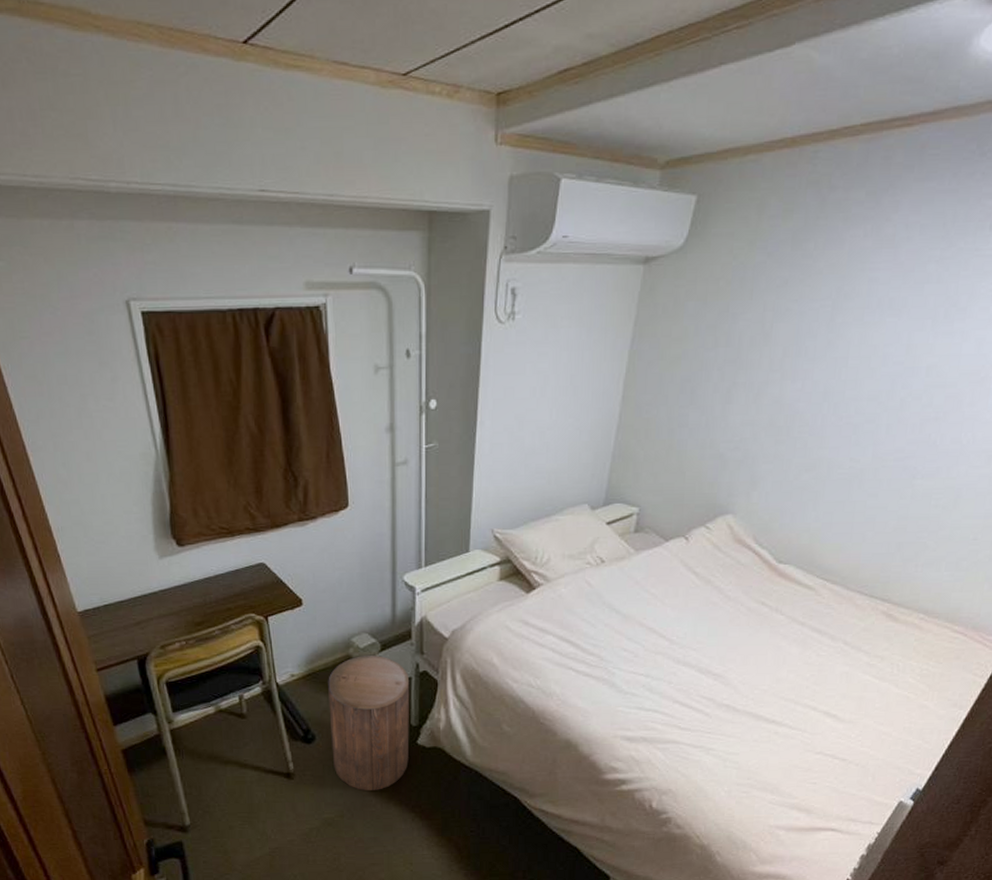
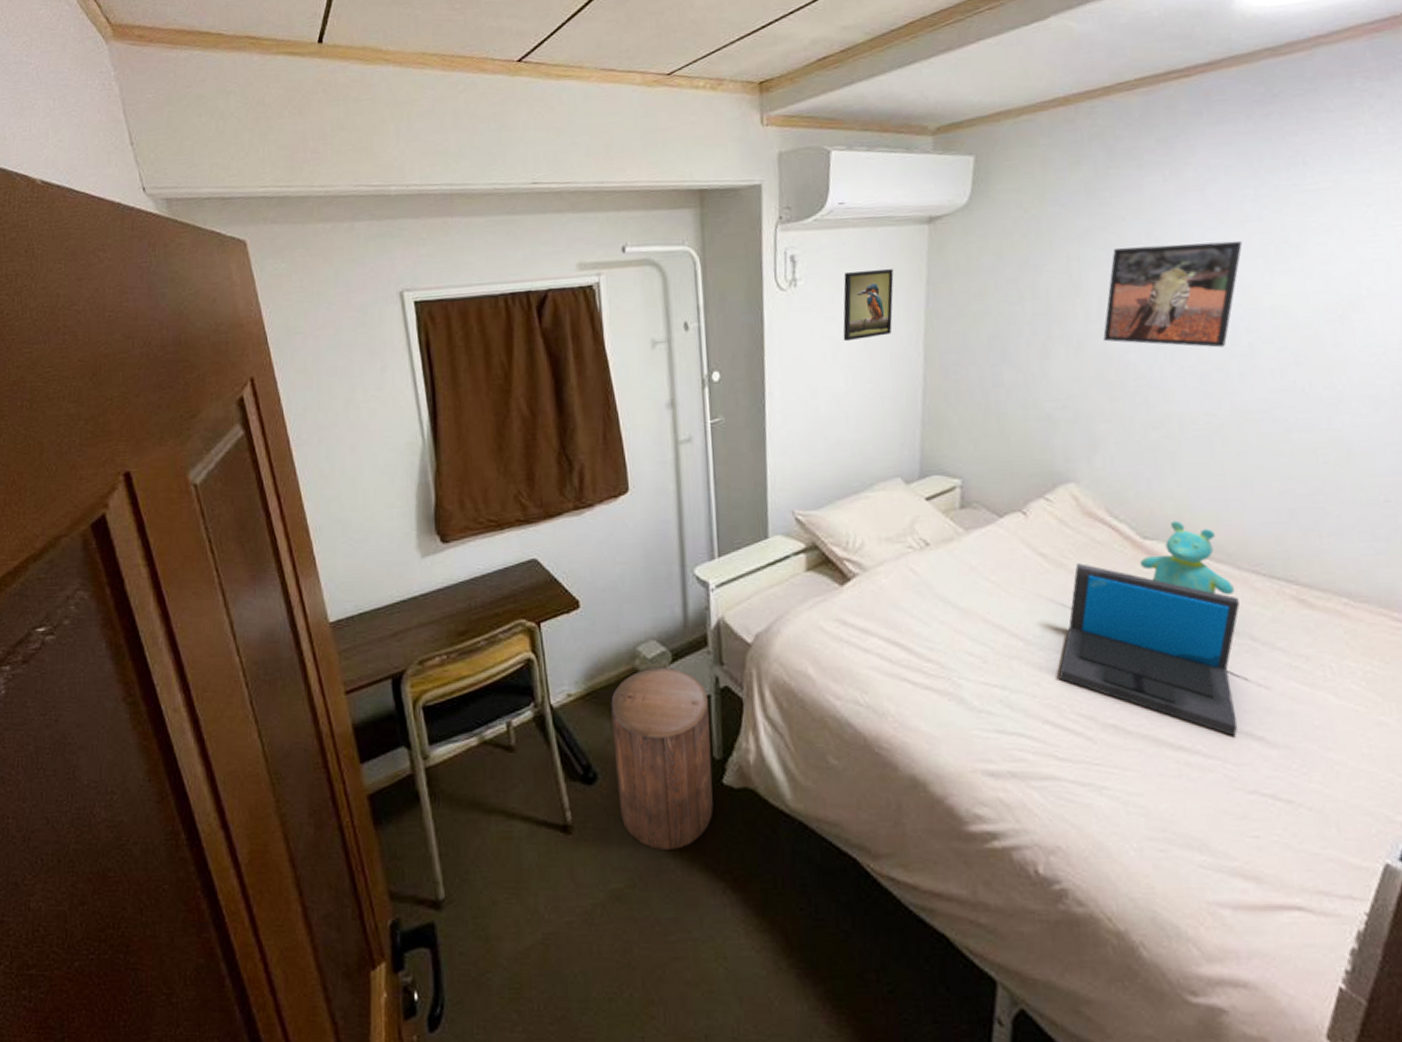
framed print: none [552,308,606,377] -> present [843,269,894,342]
laptop: none [692,581,842,714] -> present [1059,563,1240,736]
teddy bear: none [771,549,840,610] -> present [1139,520,1234,595]
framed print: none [781,300,918,401] -> present [1103,240,1243,348]

